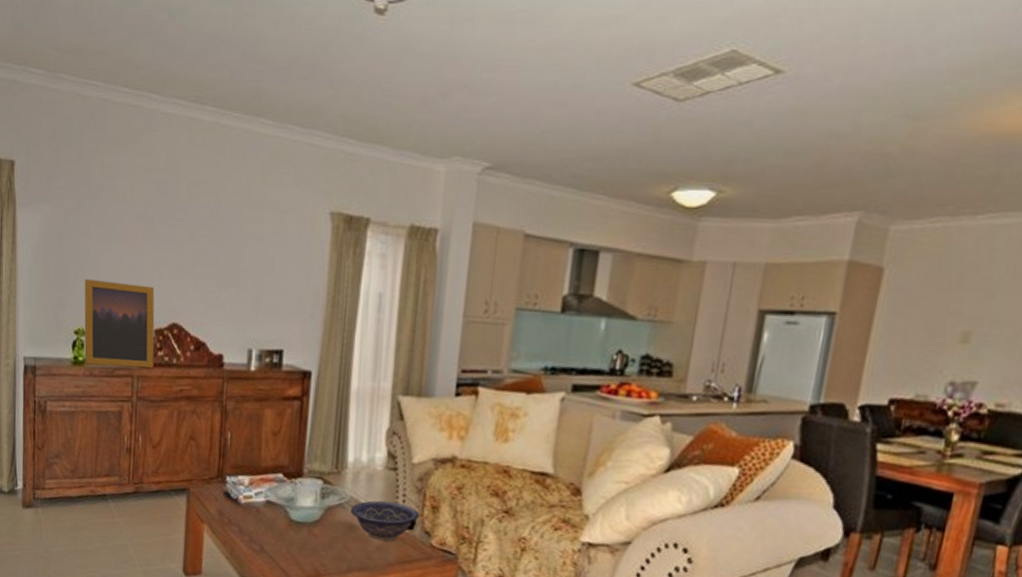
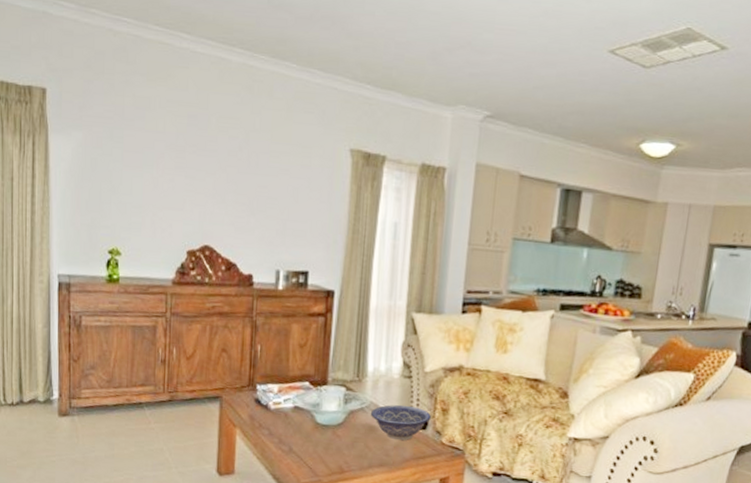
picture frame: present [84,278,155,369] -> none [117,202,188,287]

